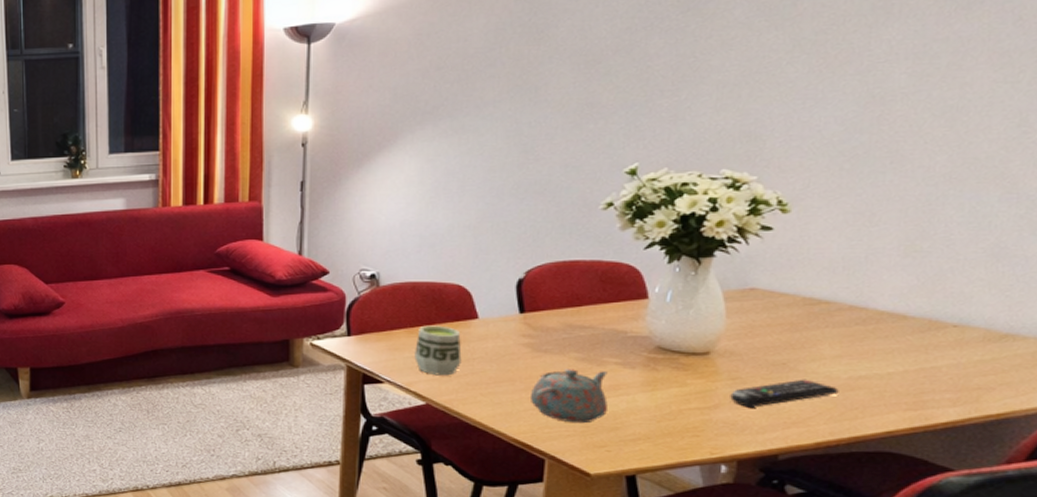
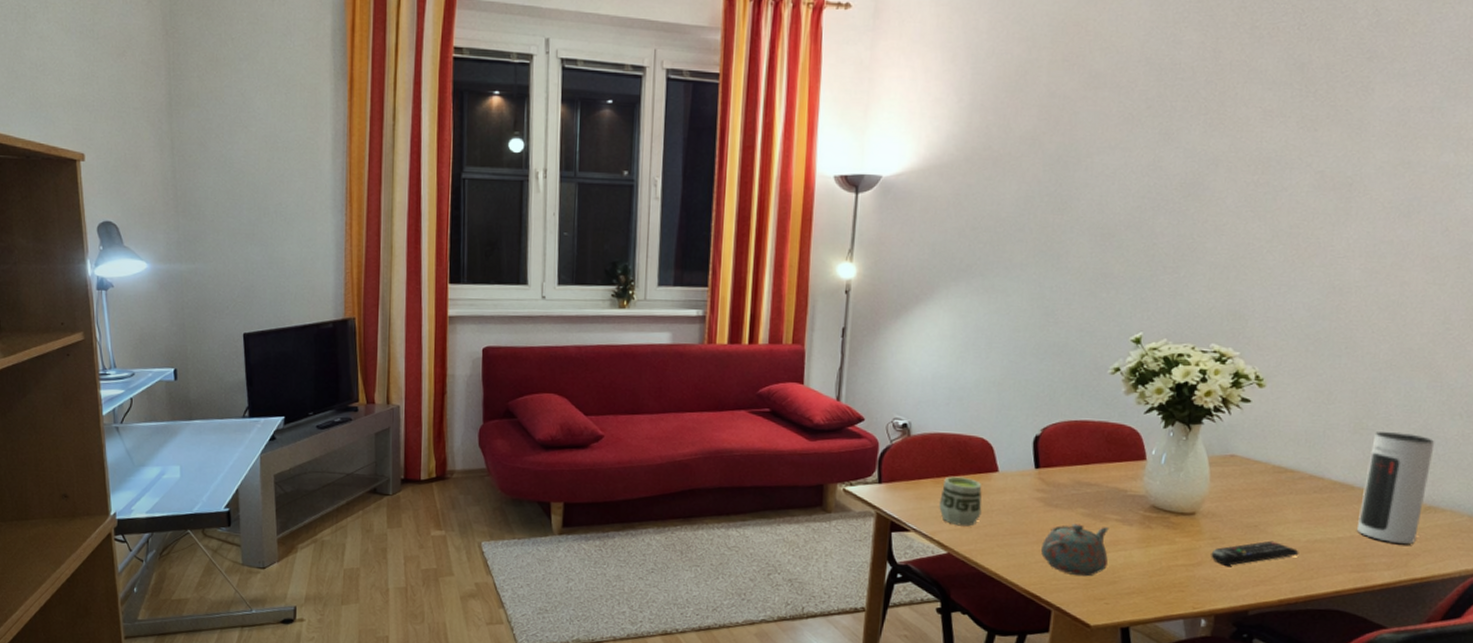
speaker: none [912,254,1012,378] -> present [1357,432,1435,545]

